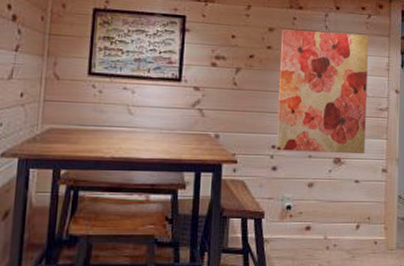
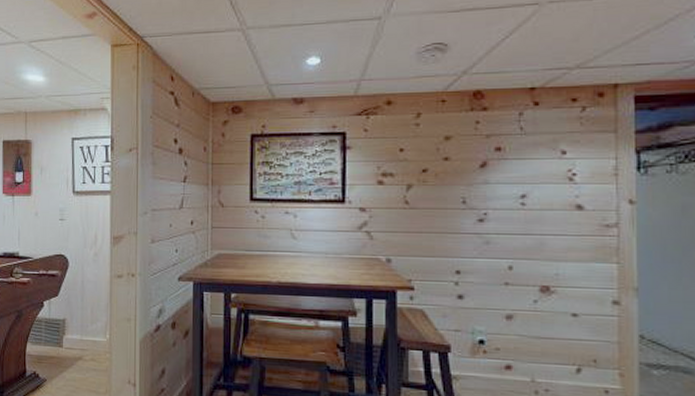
wall art: present [275,29,369,155] -> none [460,133,585,282]

